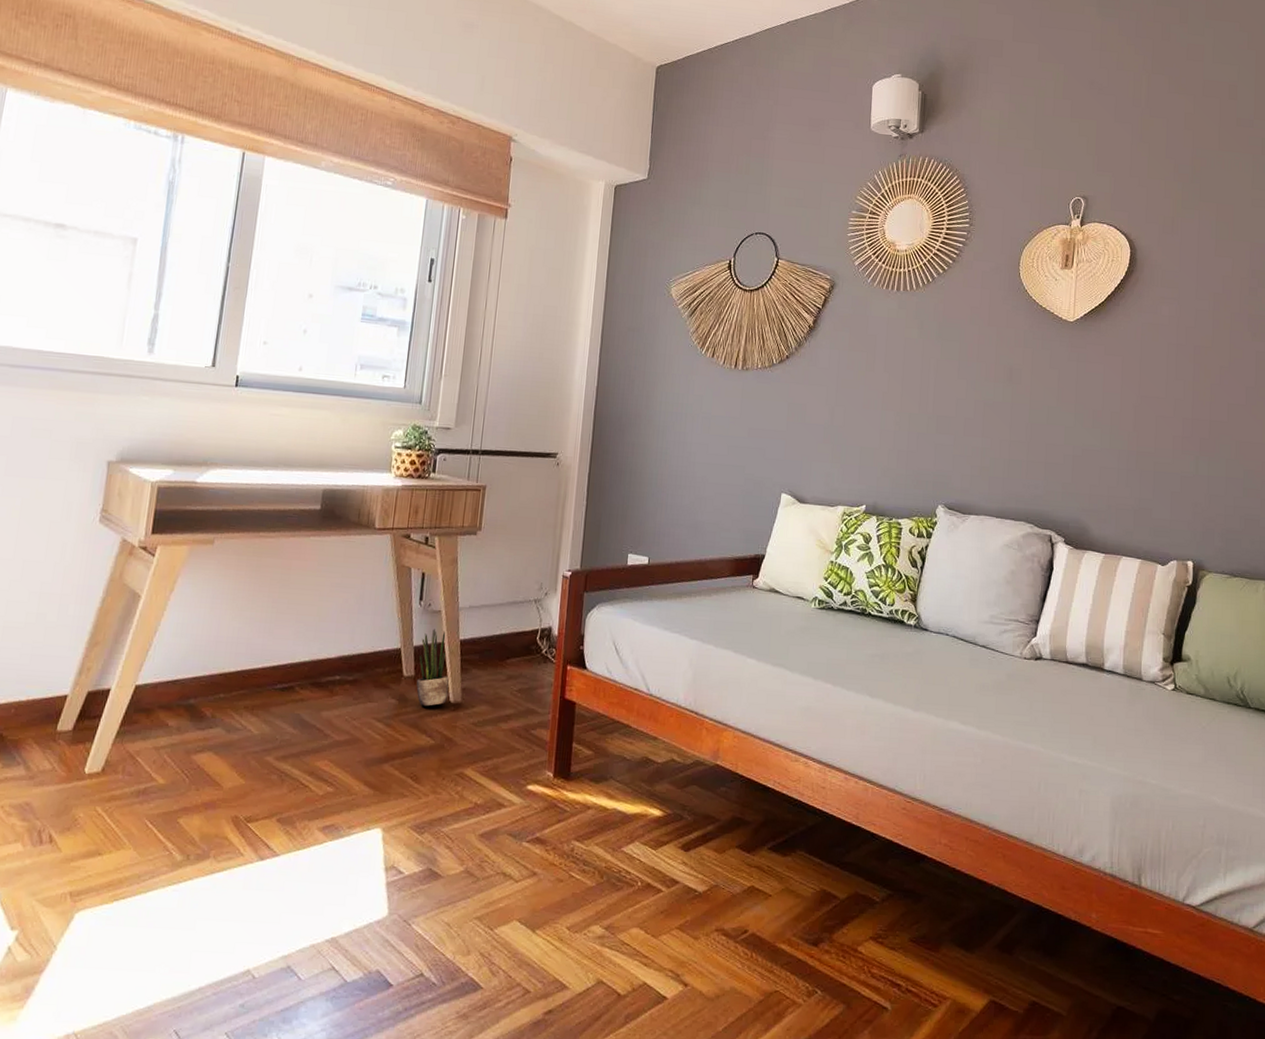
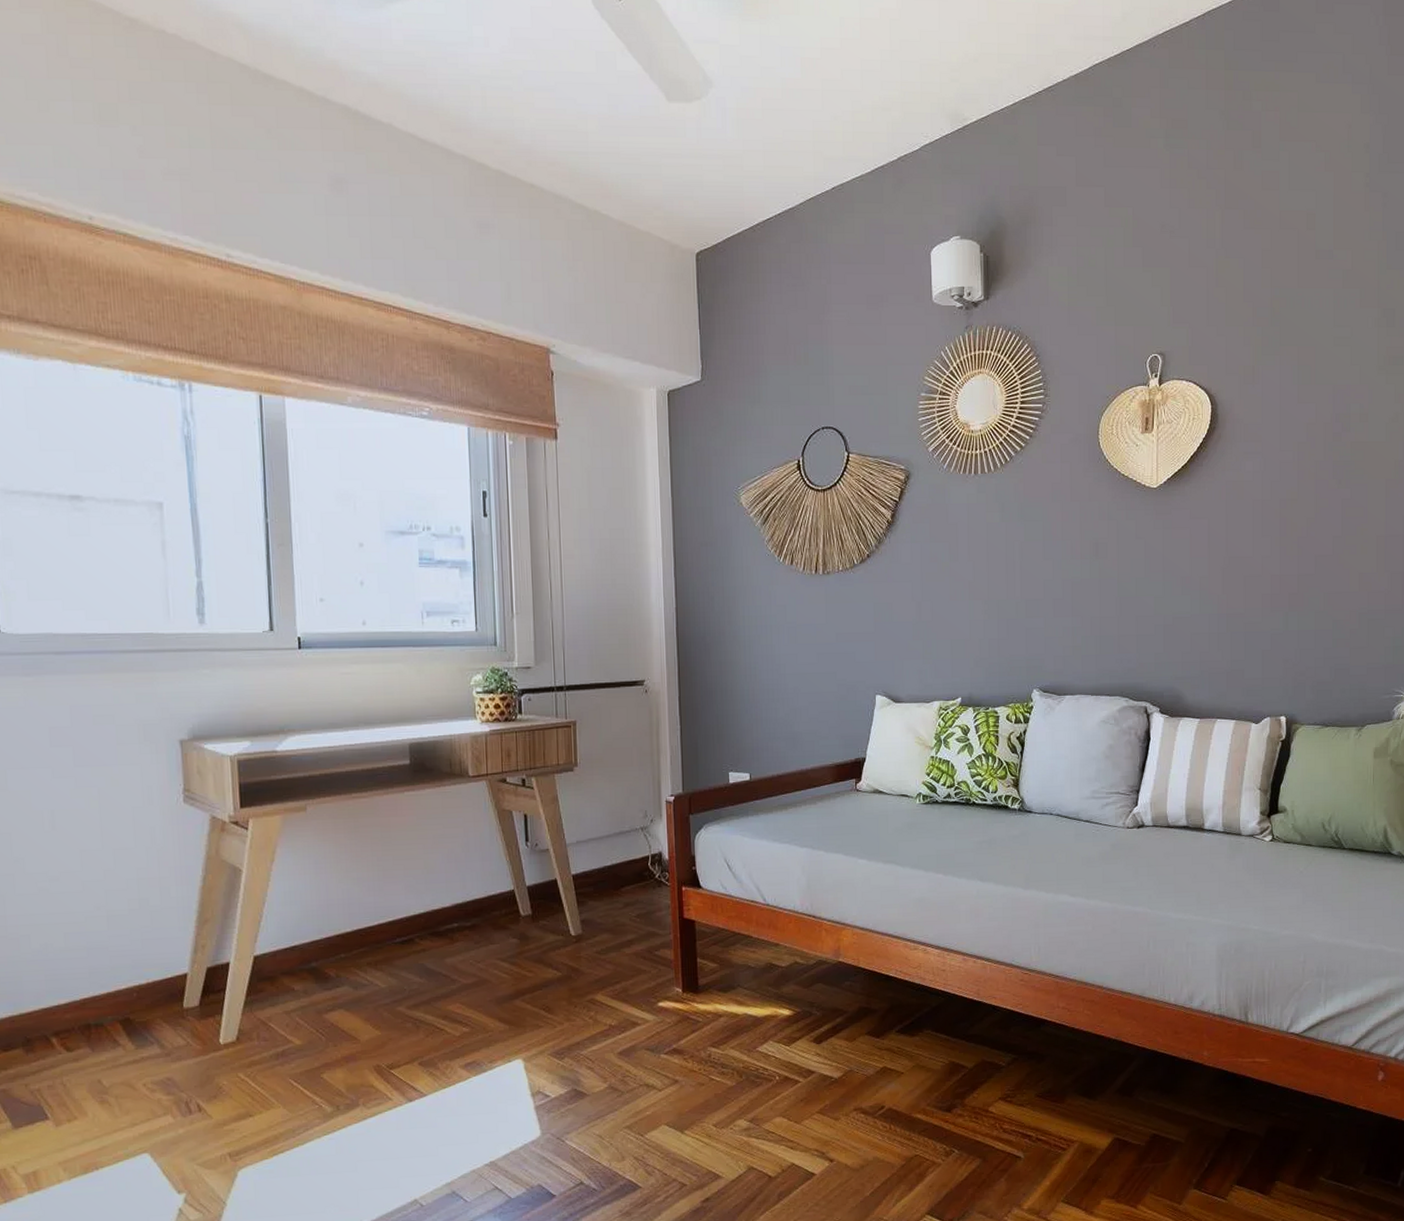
potted plant: present [416,629,449,706] -> none [533,867,568,942]

